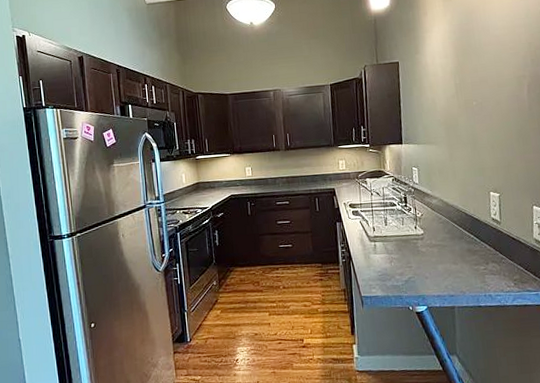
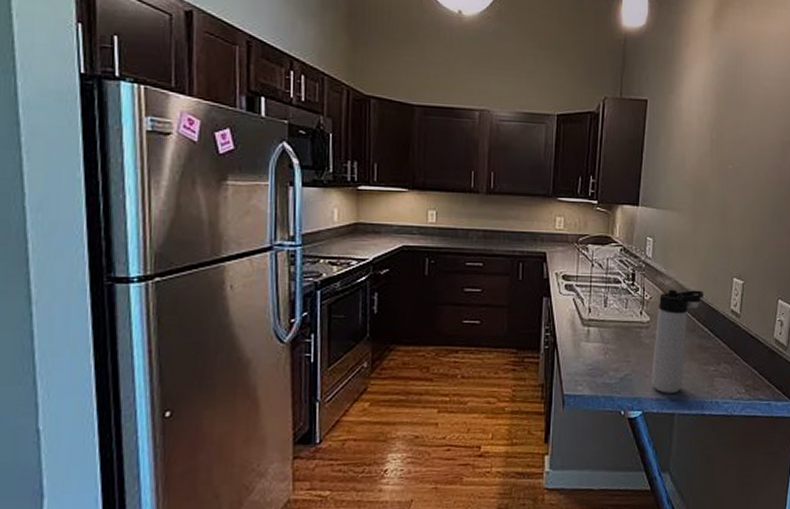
thermos bottle: none [429,205,467,291] -> present [651,289,705,393]

